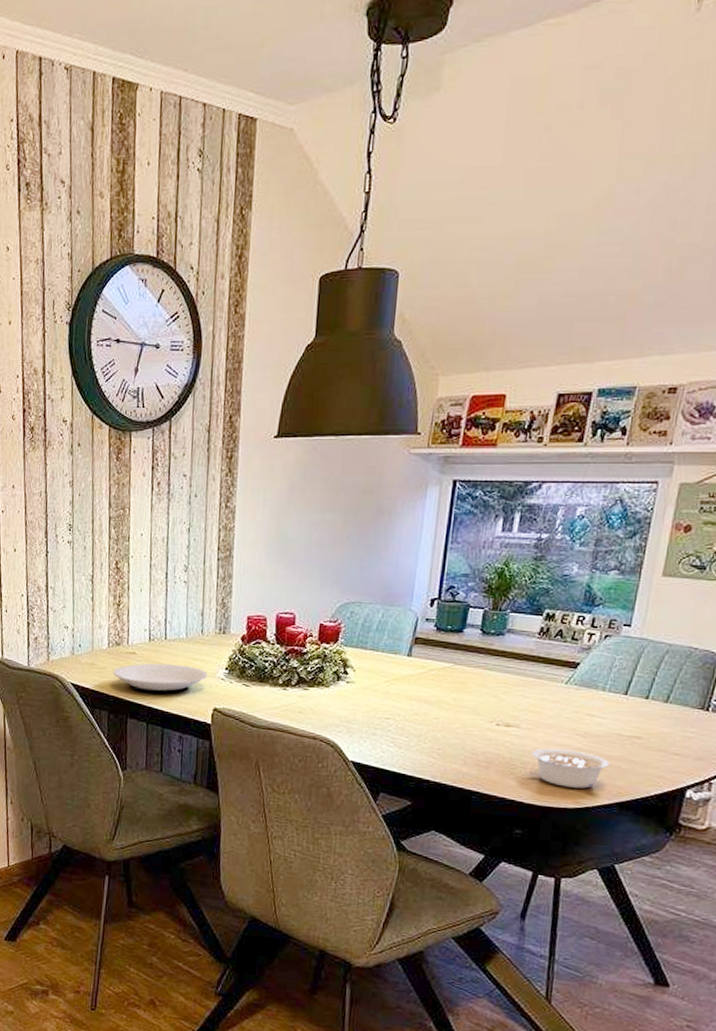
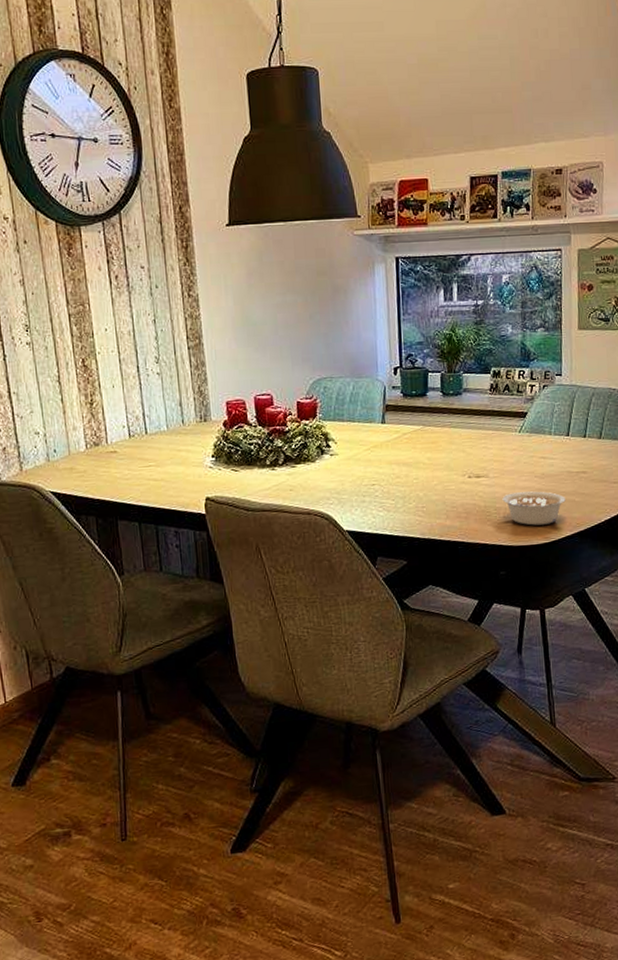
plate: present [113,663,208,694] -> none [95,458,195,491]

